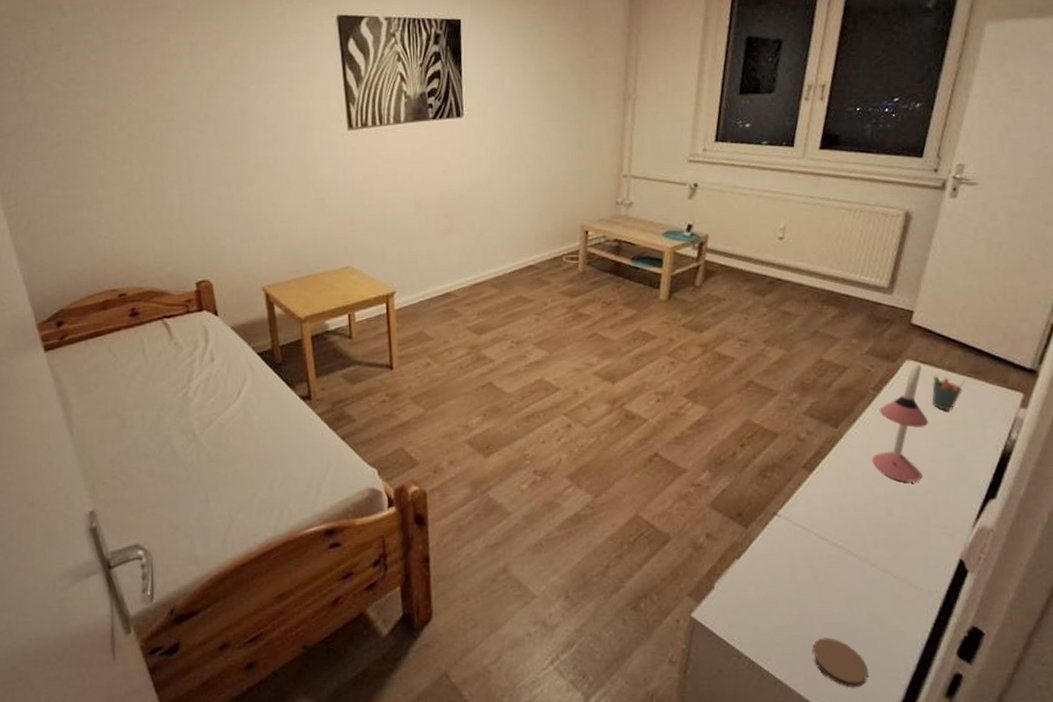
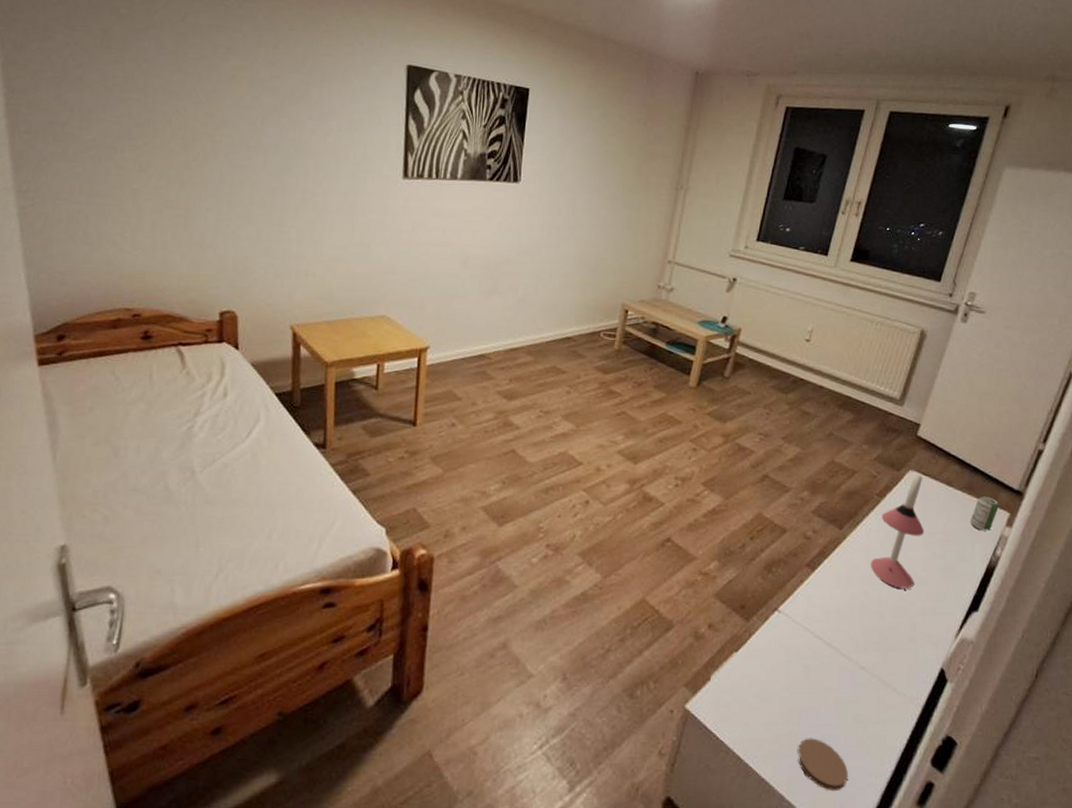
pen holder: present [931,376,967,410] -> none [929,488,962,522]
beverage can: none [978,378,1010,415] -> present [969,495,999,531]

